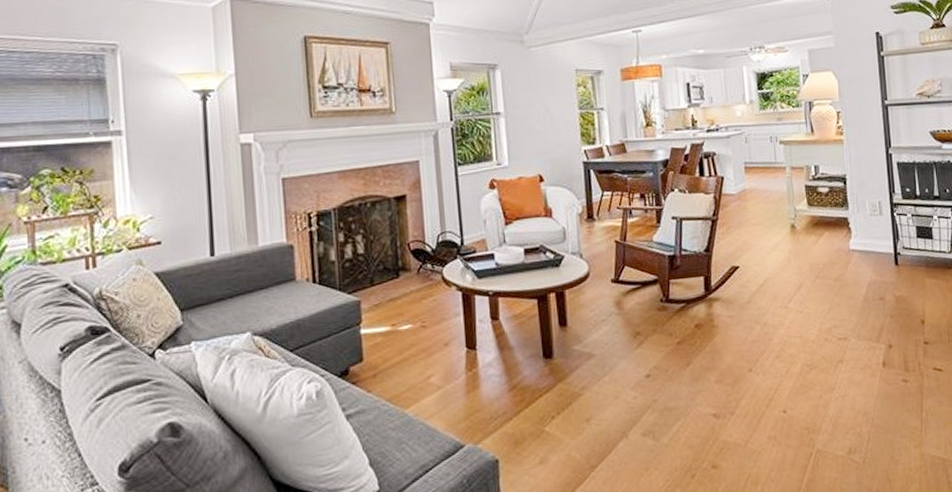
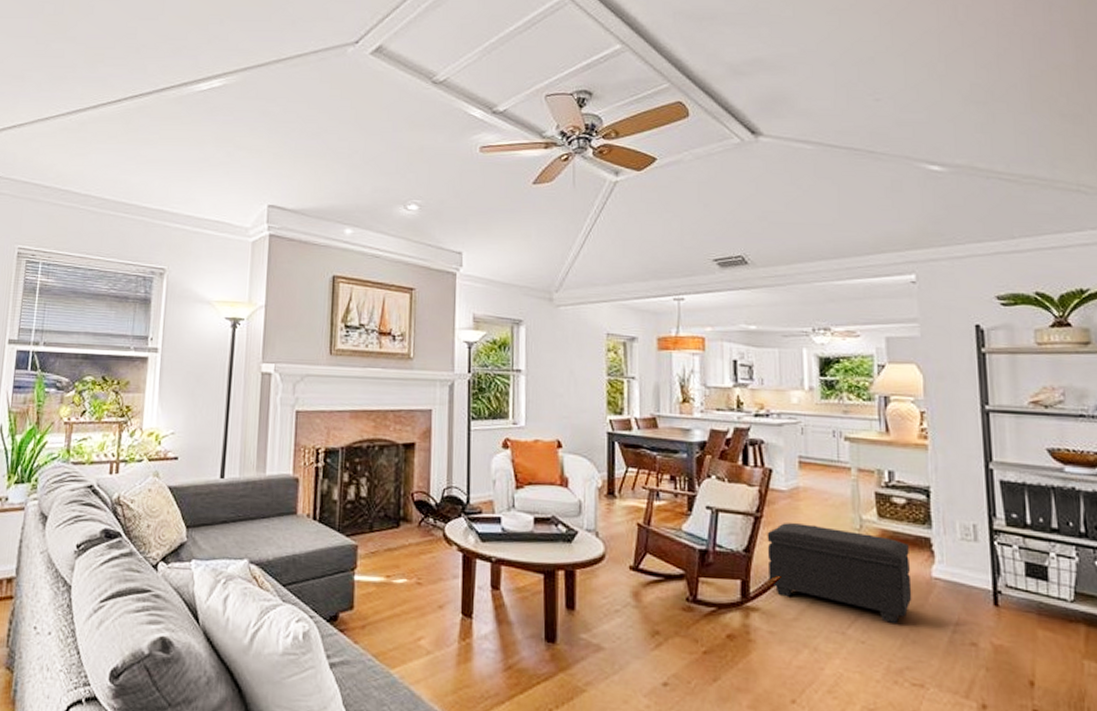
footstool: none [722,220,836,292] -> present [767,523,912,623]

